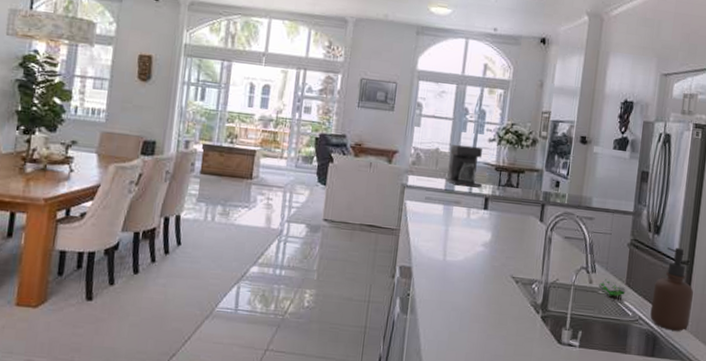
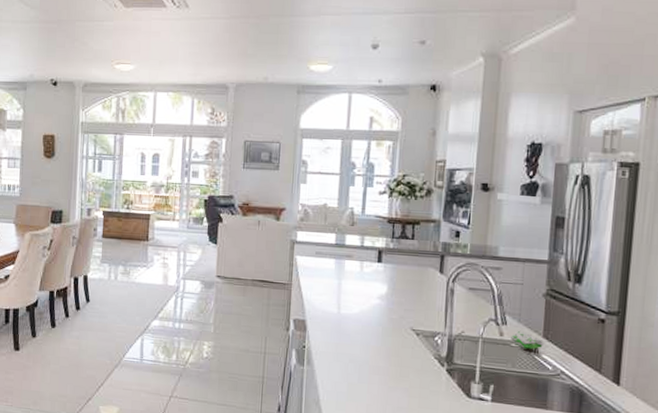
coffee maker: present [445,144,483,188] -> none [336,198,375,241]
soap dispenser: present [650,247,693,331] -> none [574,297,627,387]

